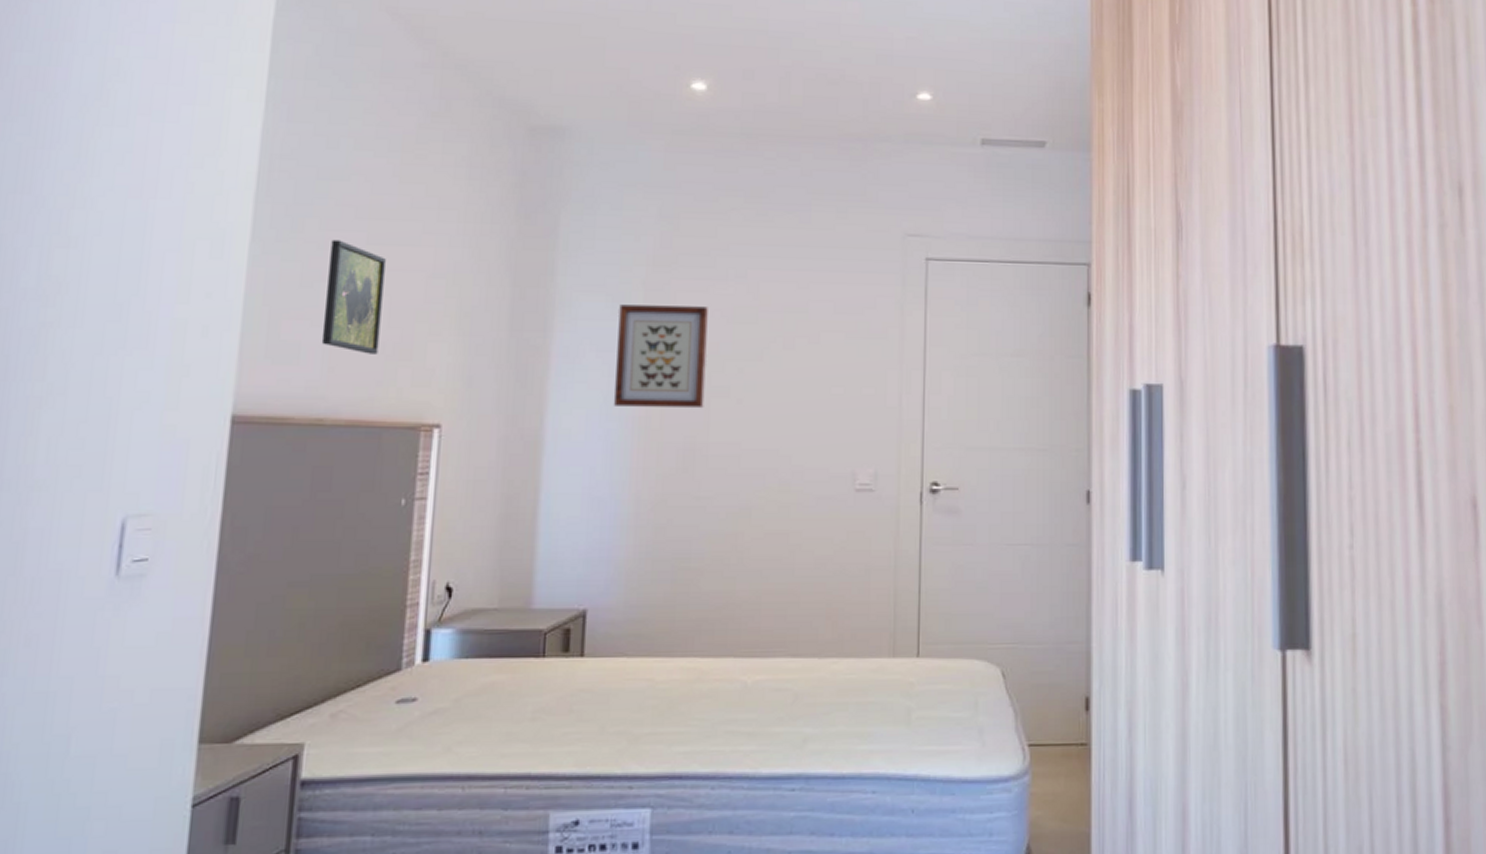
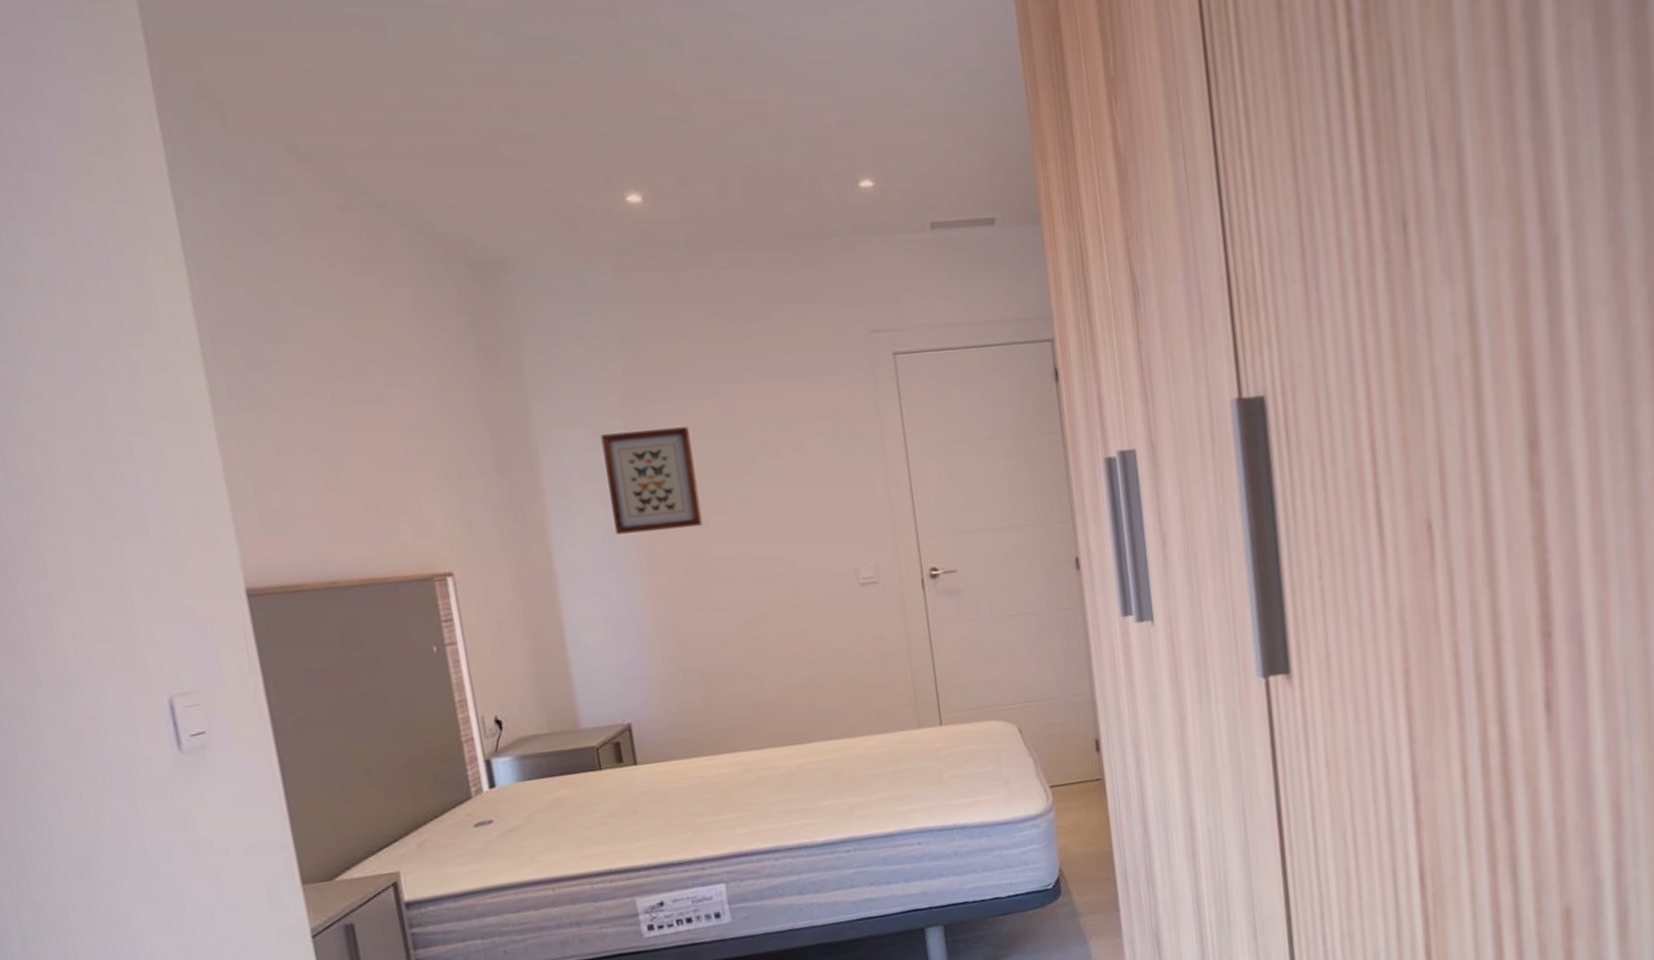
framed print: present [321,239,386,354] -> none [296,403,374,514]

